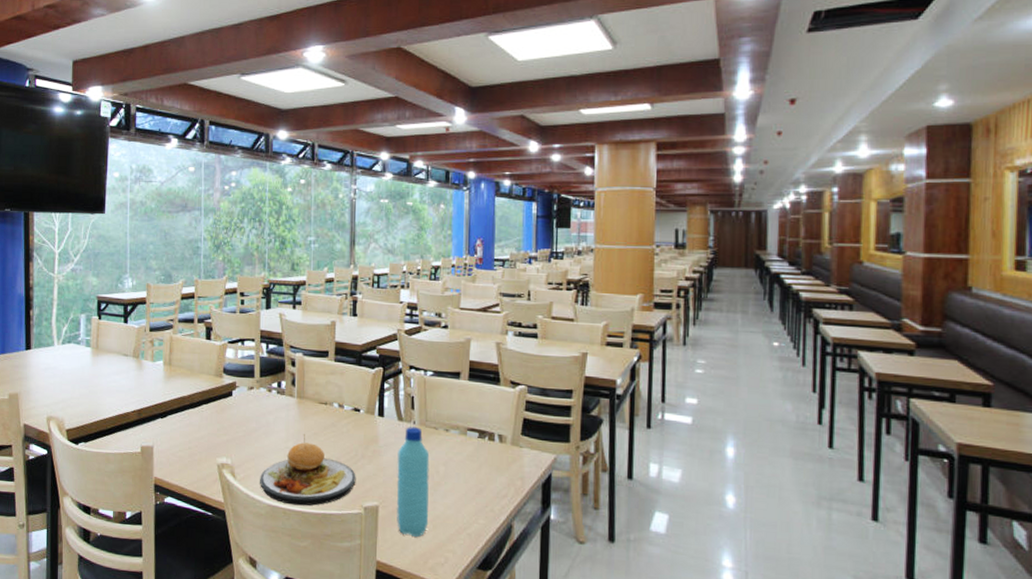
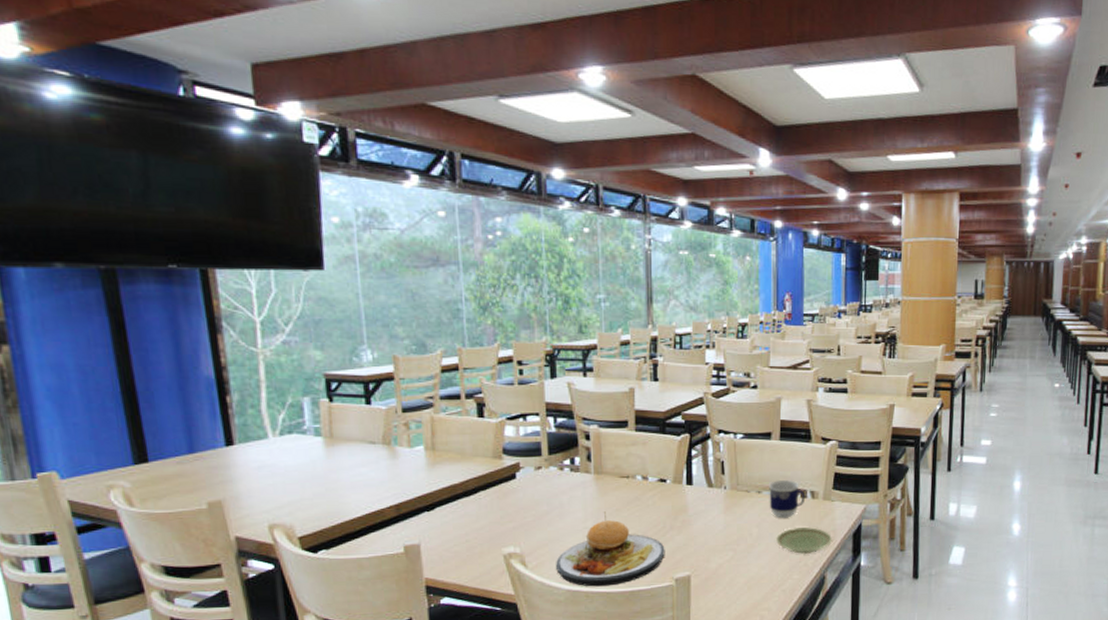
water bottle: present [396,426,430,537] -> none [709,491,743,600]
cup: none [456,420,493,460] -> present [769,480,806,518]
plate: none [463,470,520,500] -> present [776,527,832,555]

